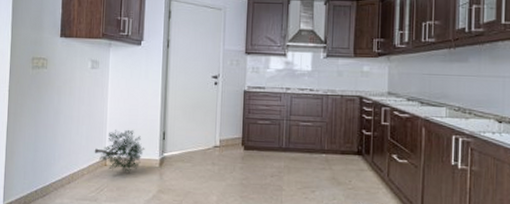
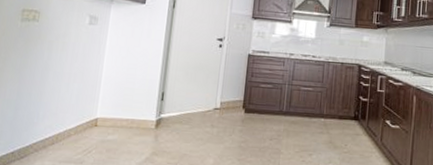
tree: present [94,130,145,172] -> none [84,89,141,134]

